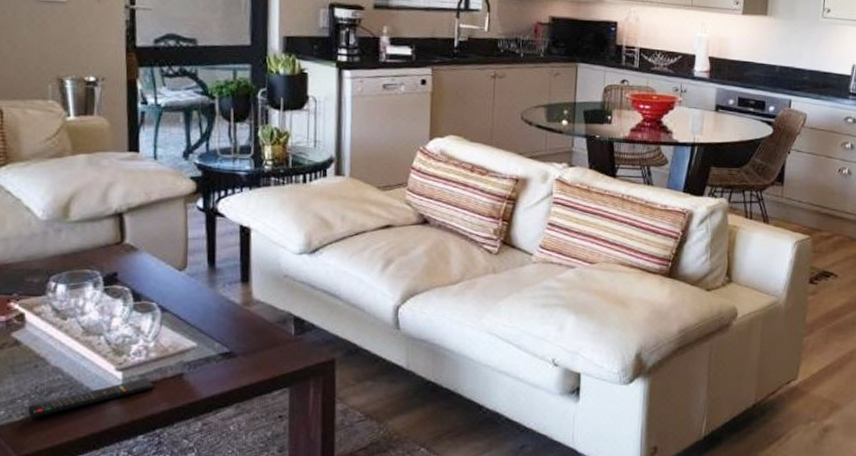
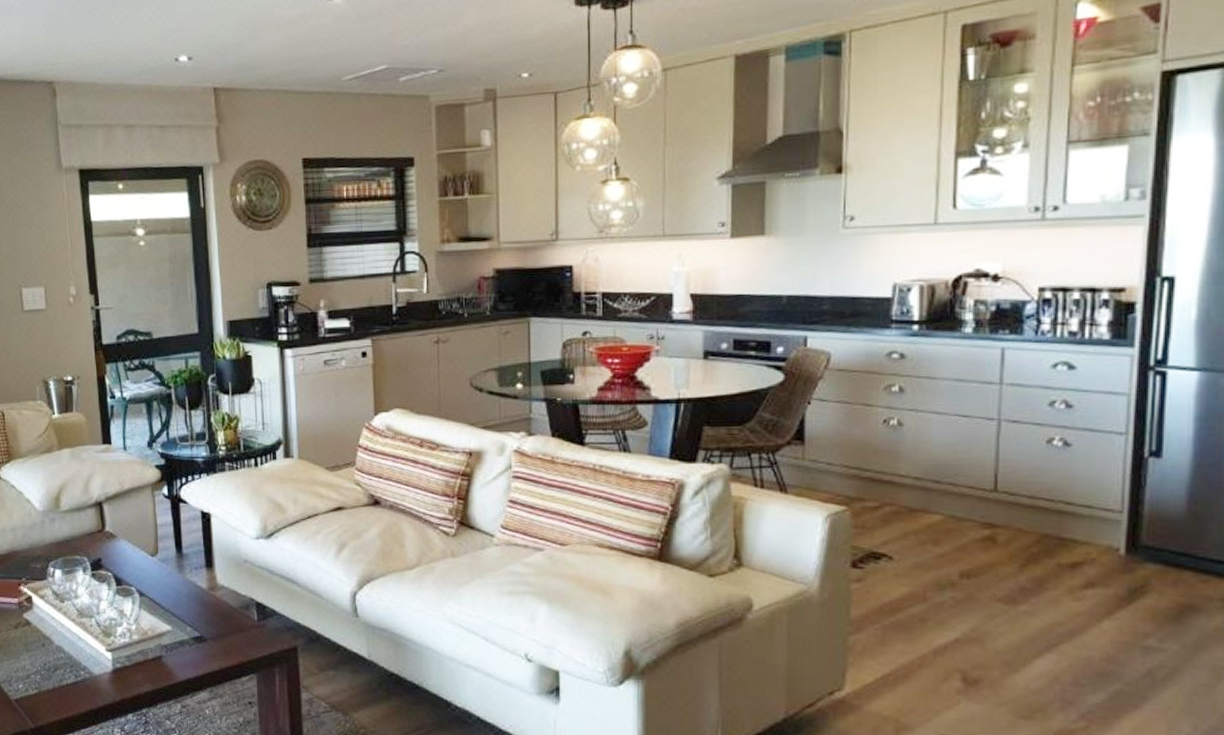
remote control: present [28,377,154,418] -> none [40,659,138,692]

